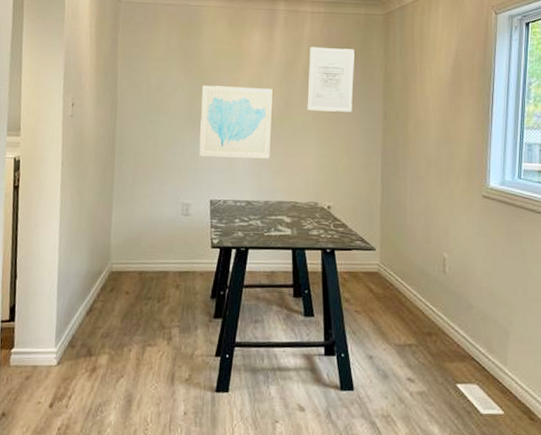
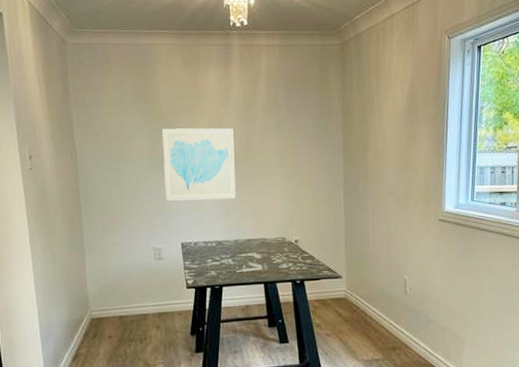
wall art: present [307,46,355,112] -> none [267,82,313,148]

